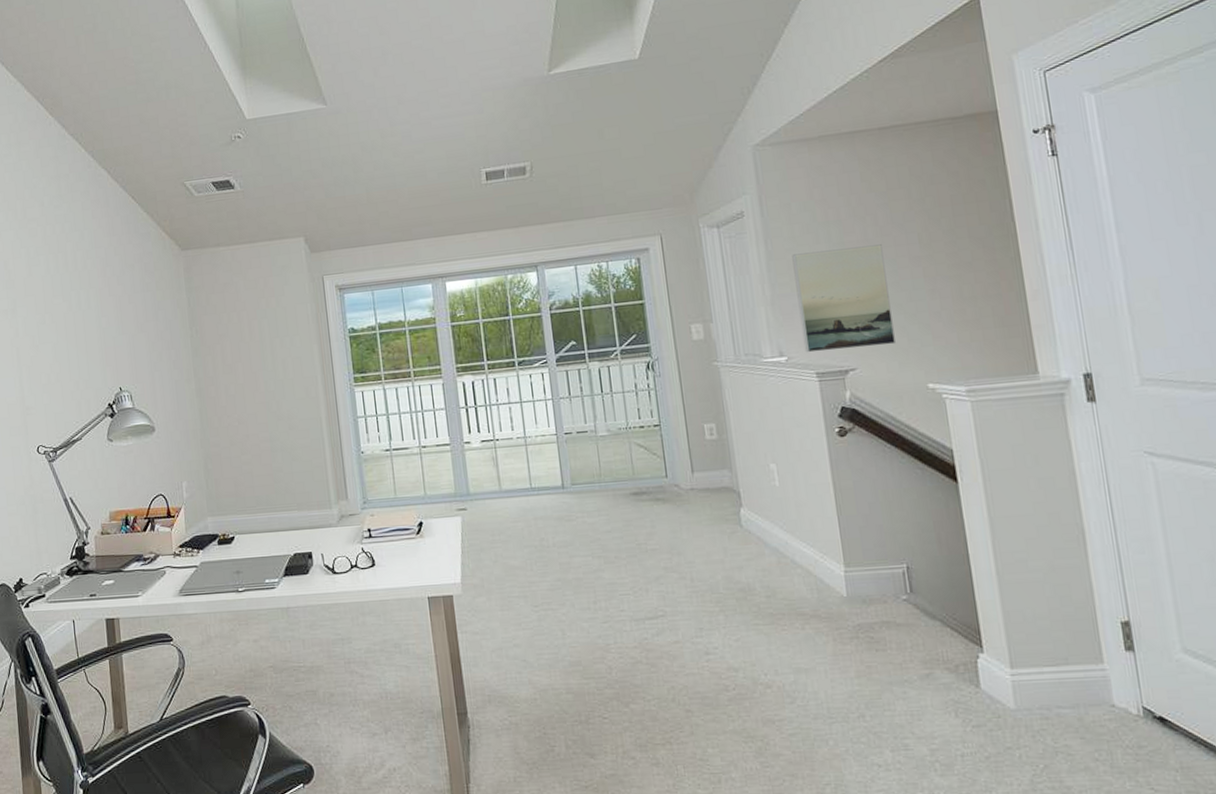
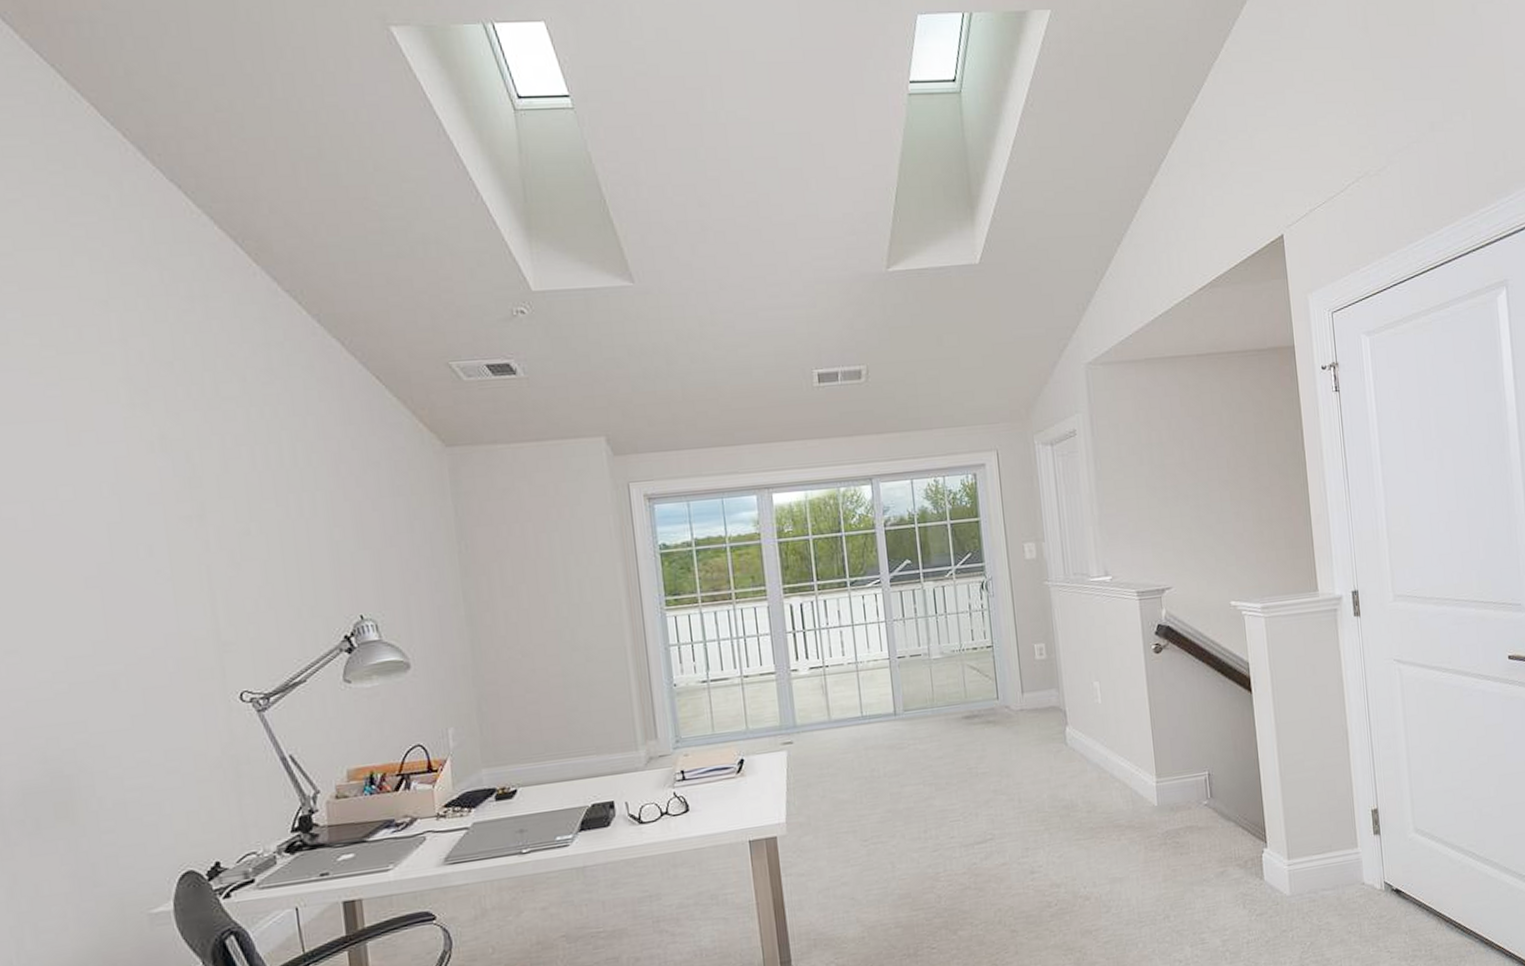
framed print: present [792,244,897,353] -> none [1118,468,1206,572]

